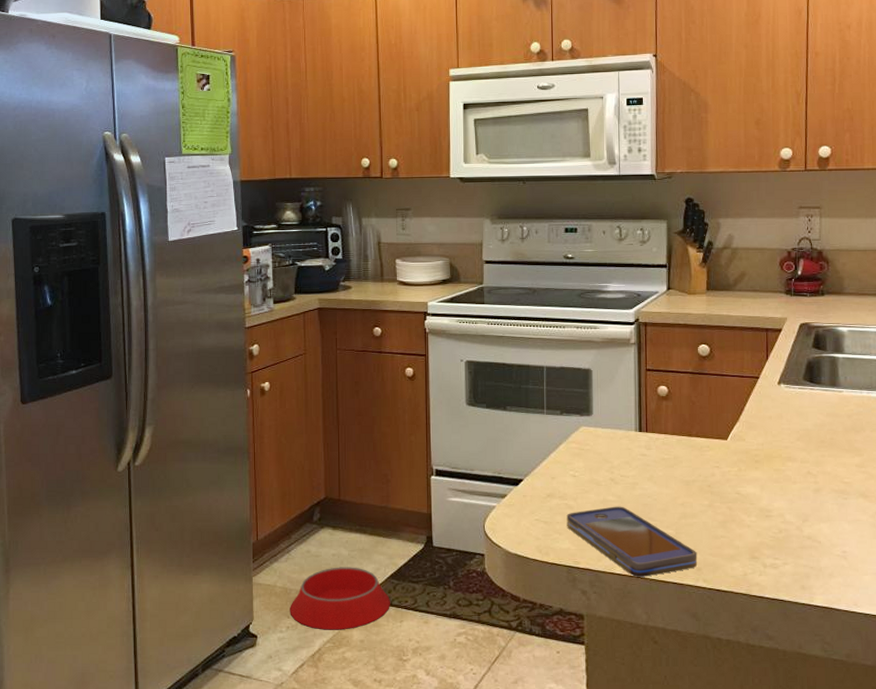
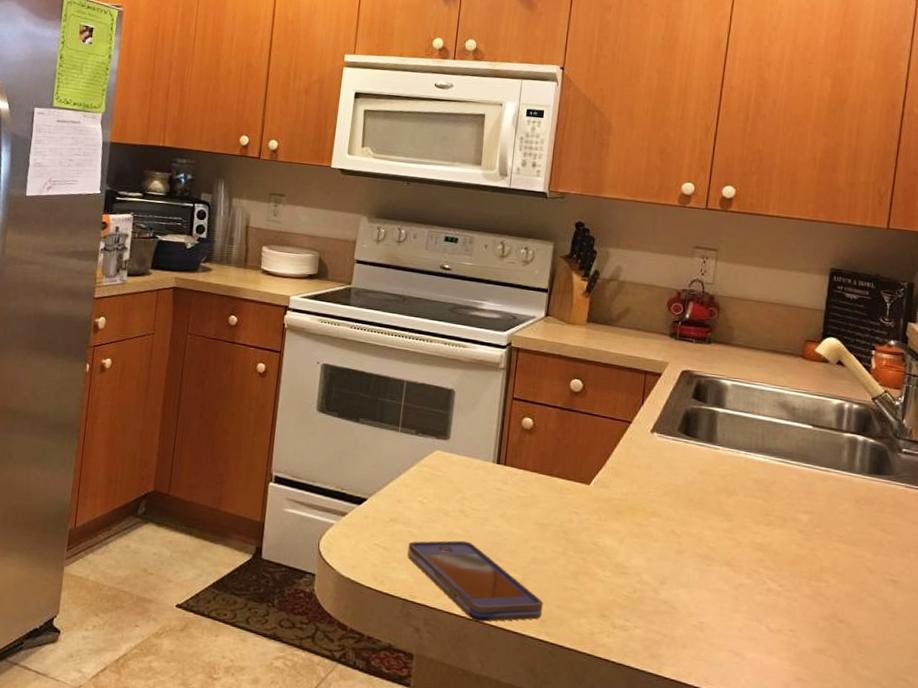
pet bowl: present [290,567,391,630] -> none [99,567,209,637]

